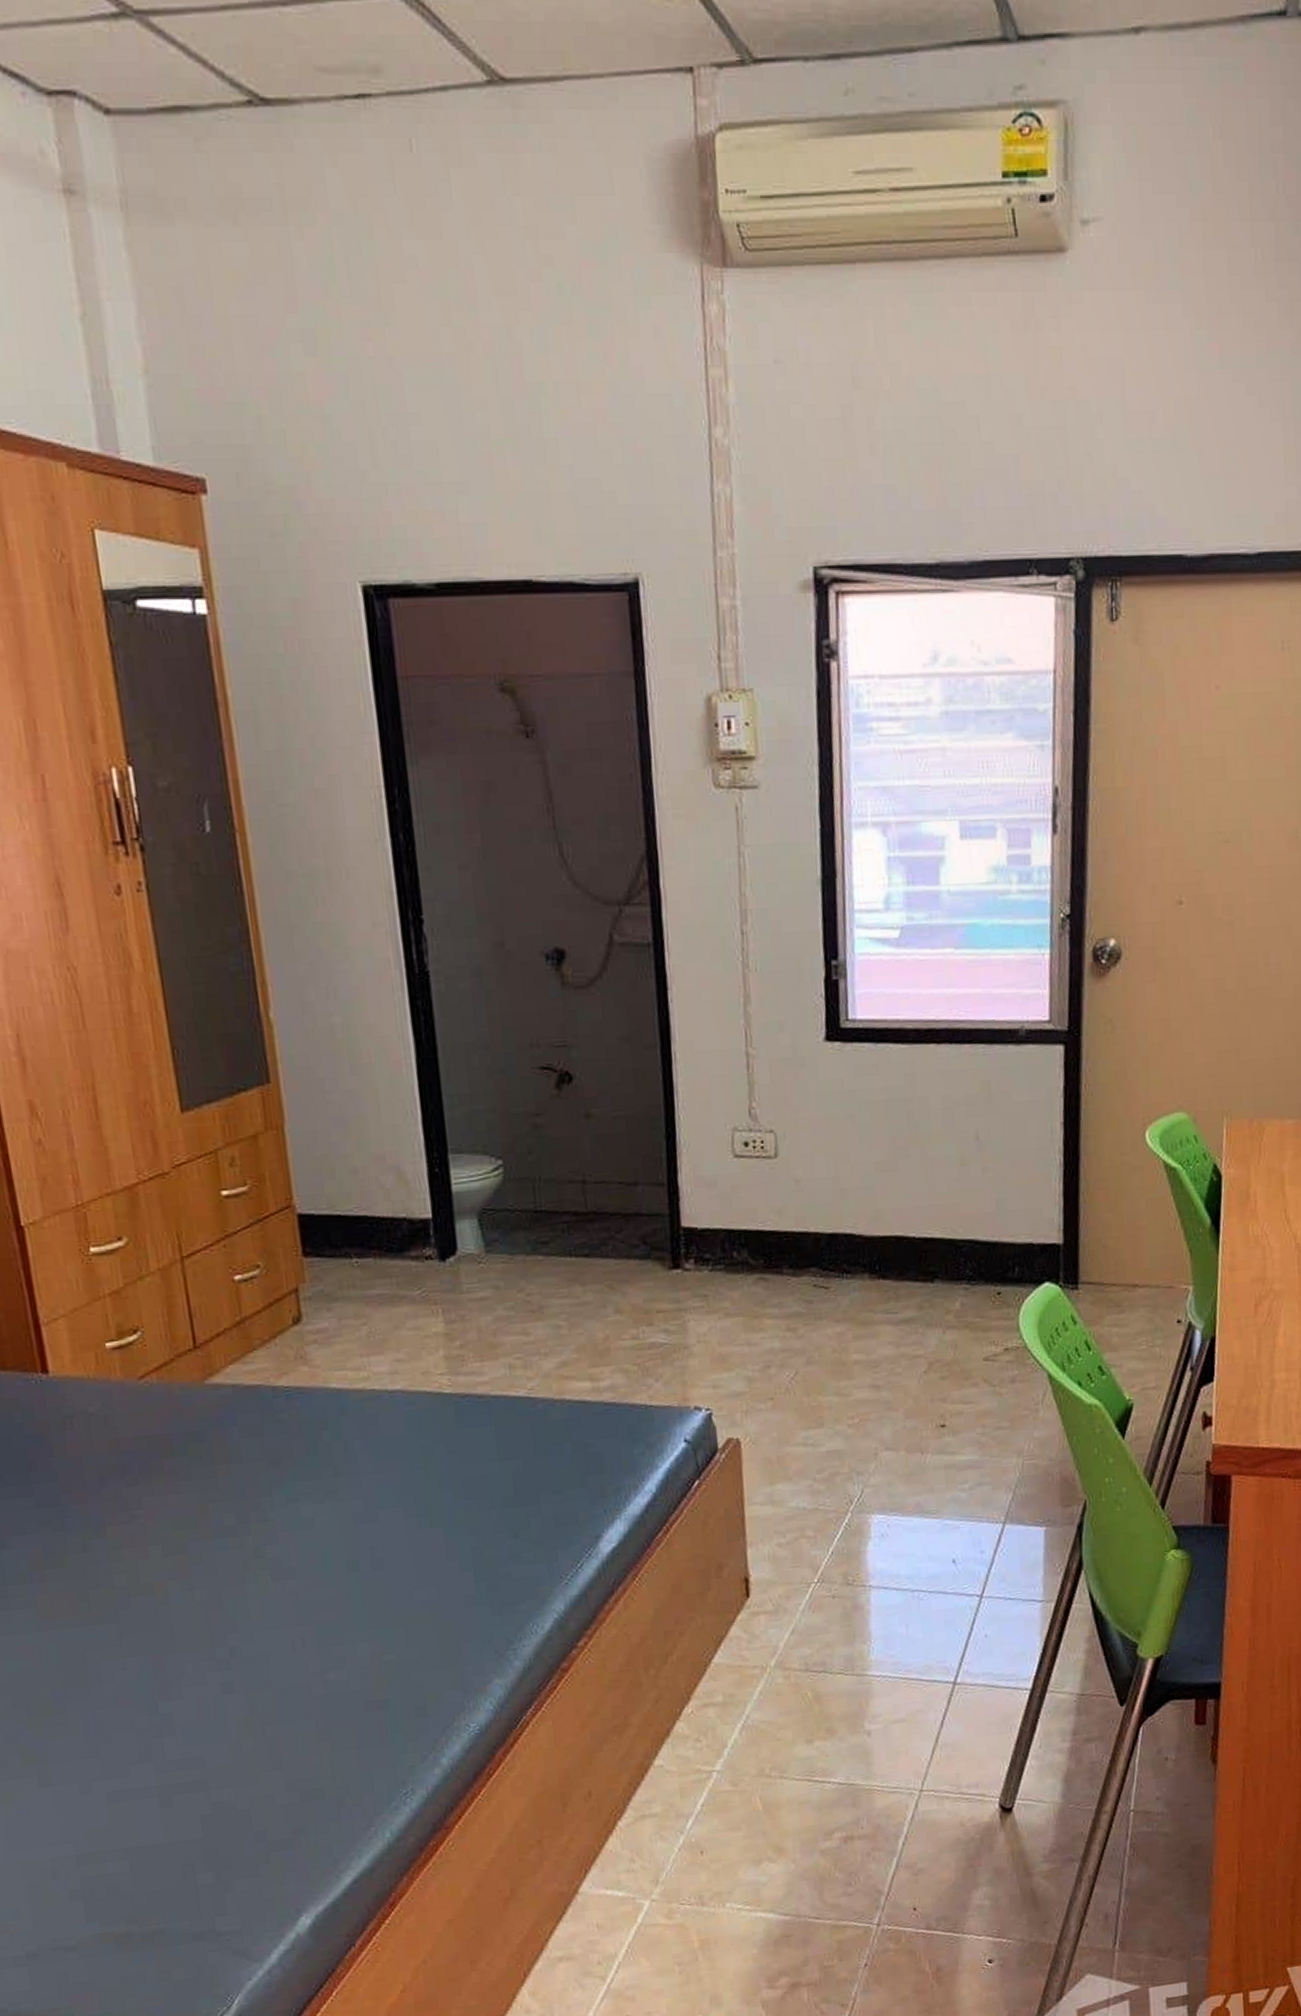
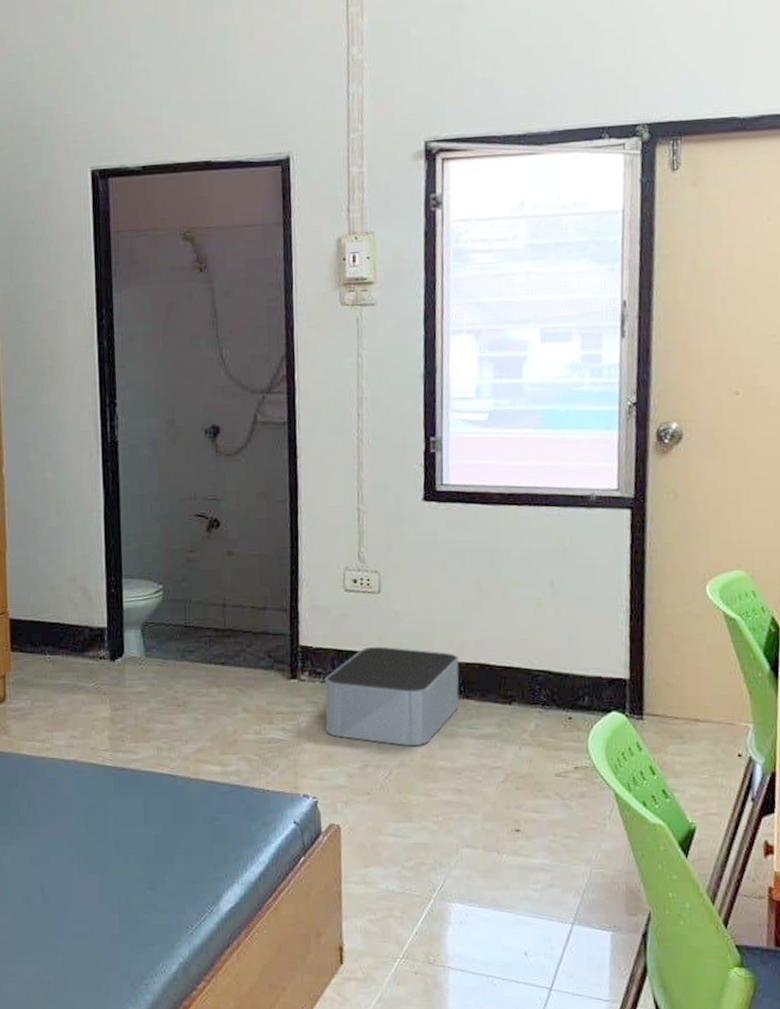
storage bin: none [714,1222,874,1340] -> present [324,646,460,746]

